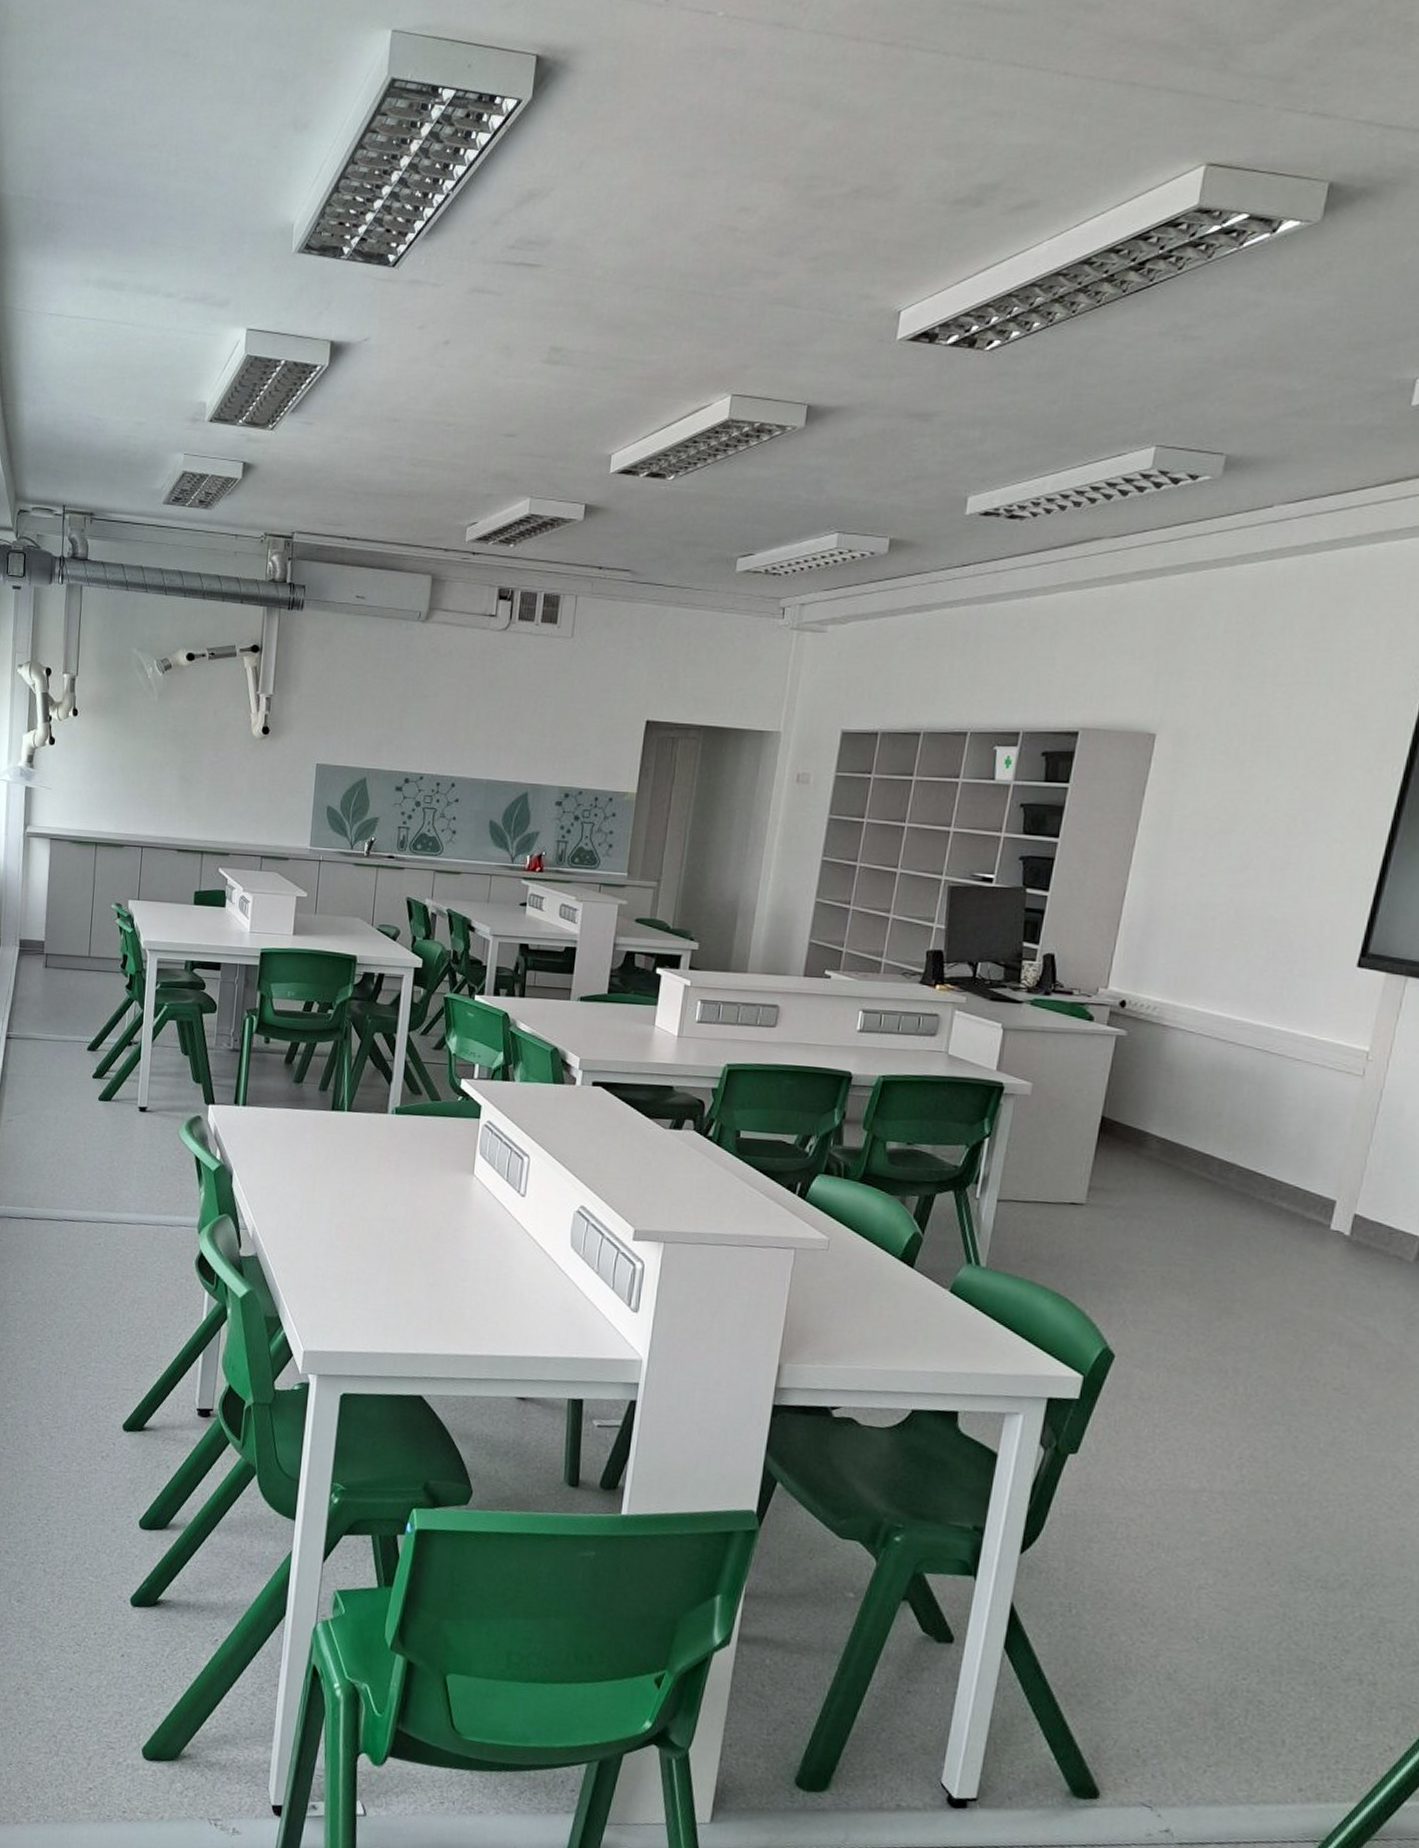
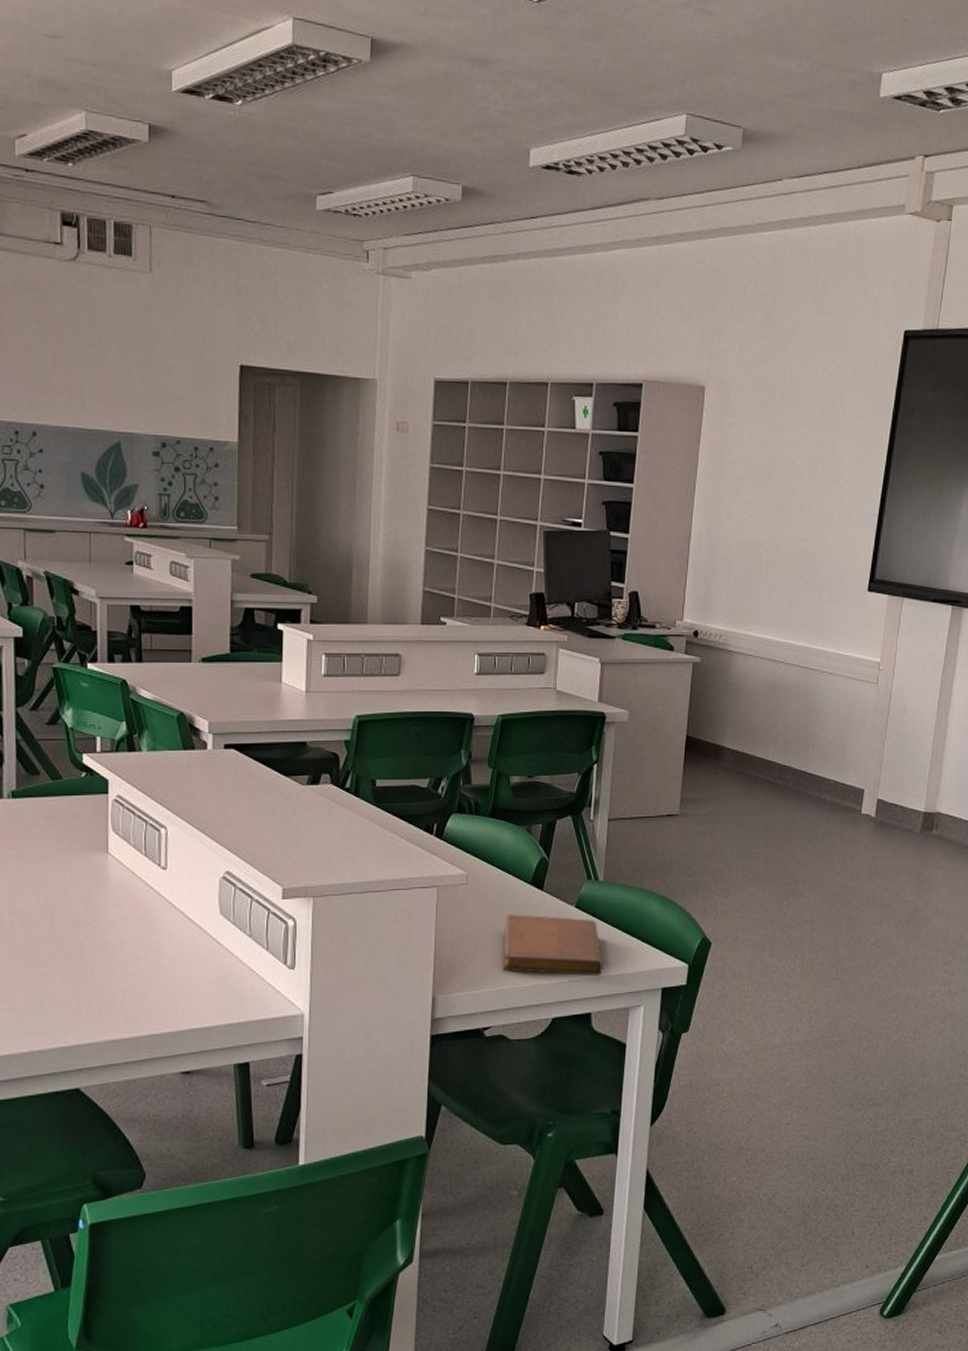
notebook: none [860,1288,978,1372] -> present [502,914,603,976]

